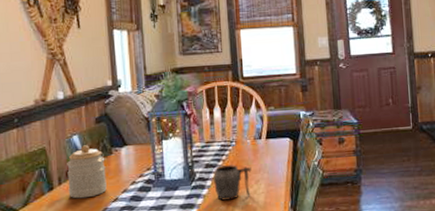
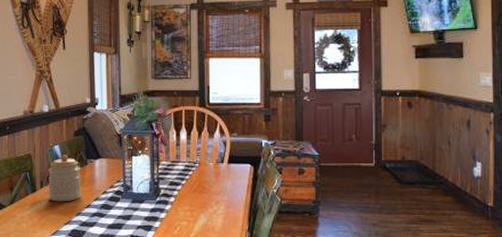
mug: present [213,165,252,201] -> none [177,185,212,217]

